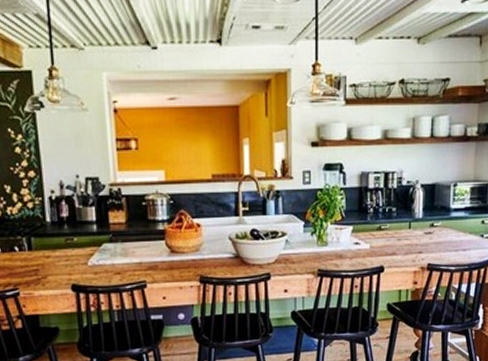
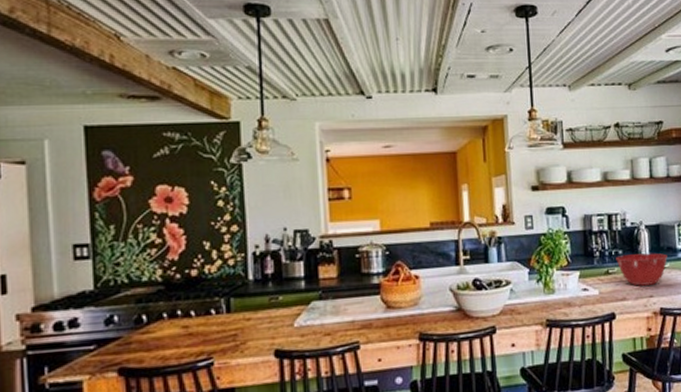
mixing bowl: none [389,211,440,242] -> present [615,253,667,286]

